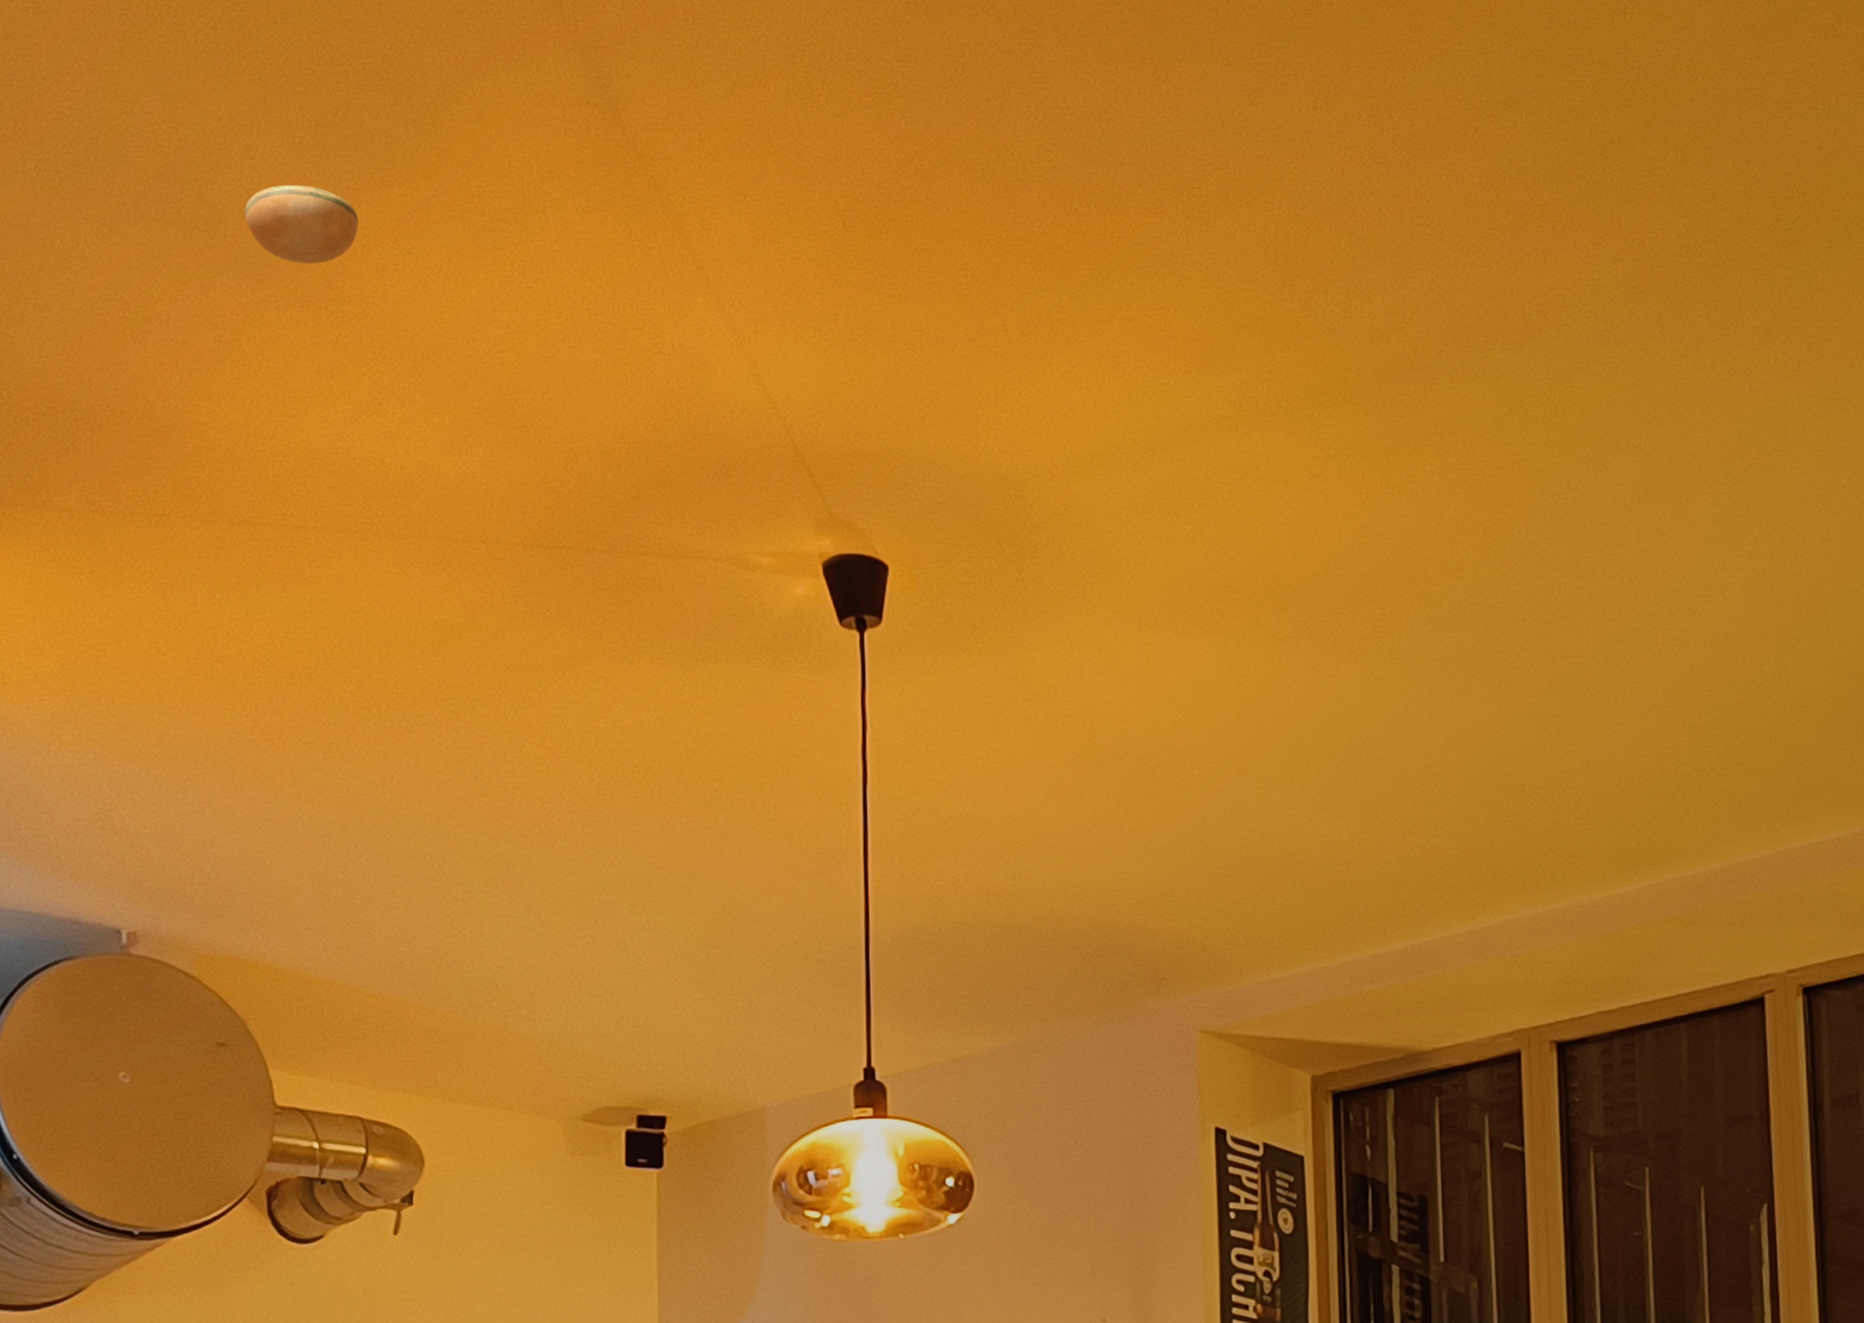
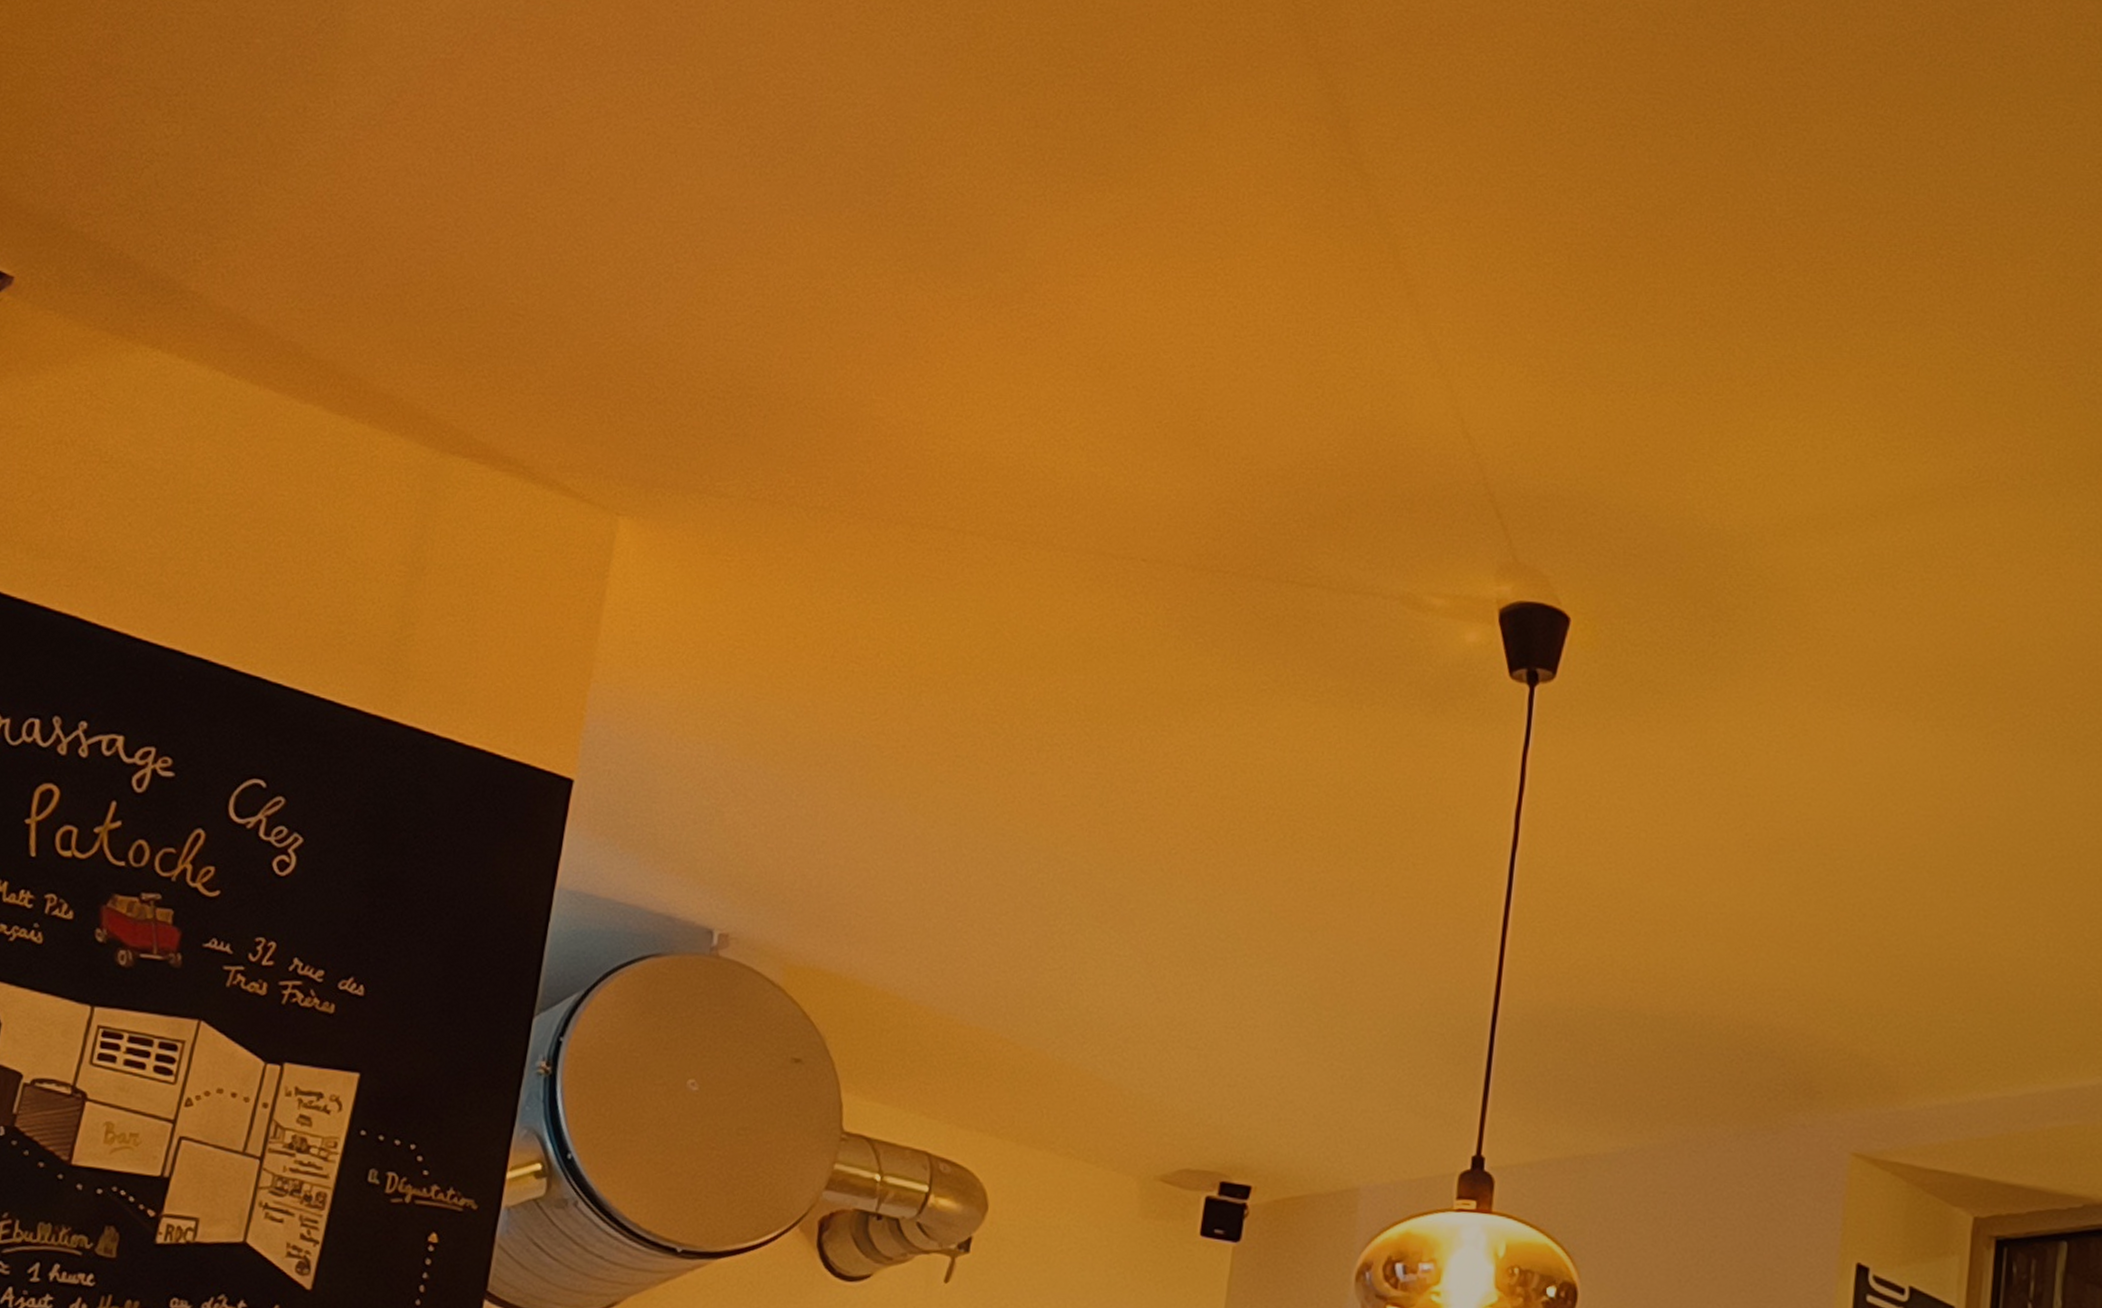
smoke detector: present [244,185,359,264] -> none [950,184,1065,265]

